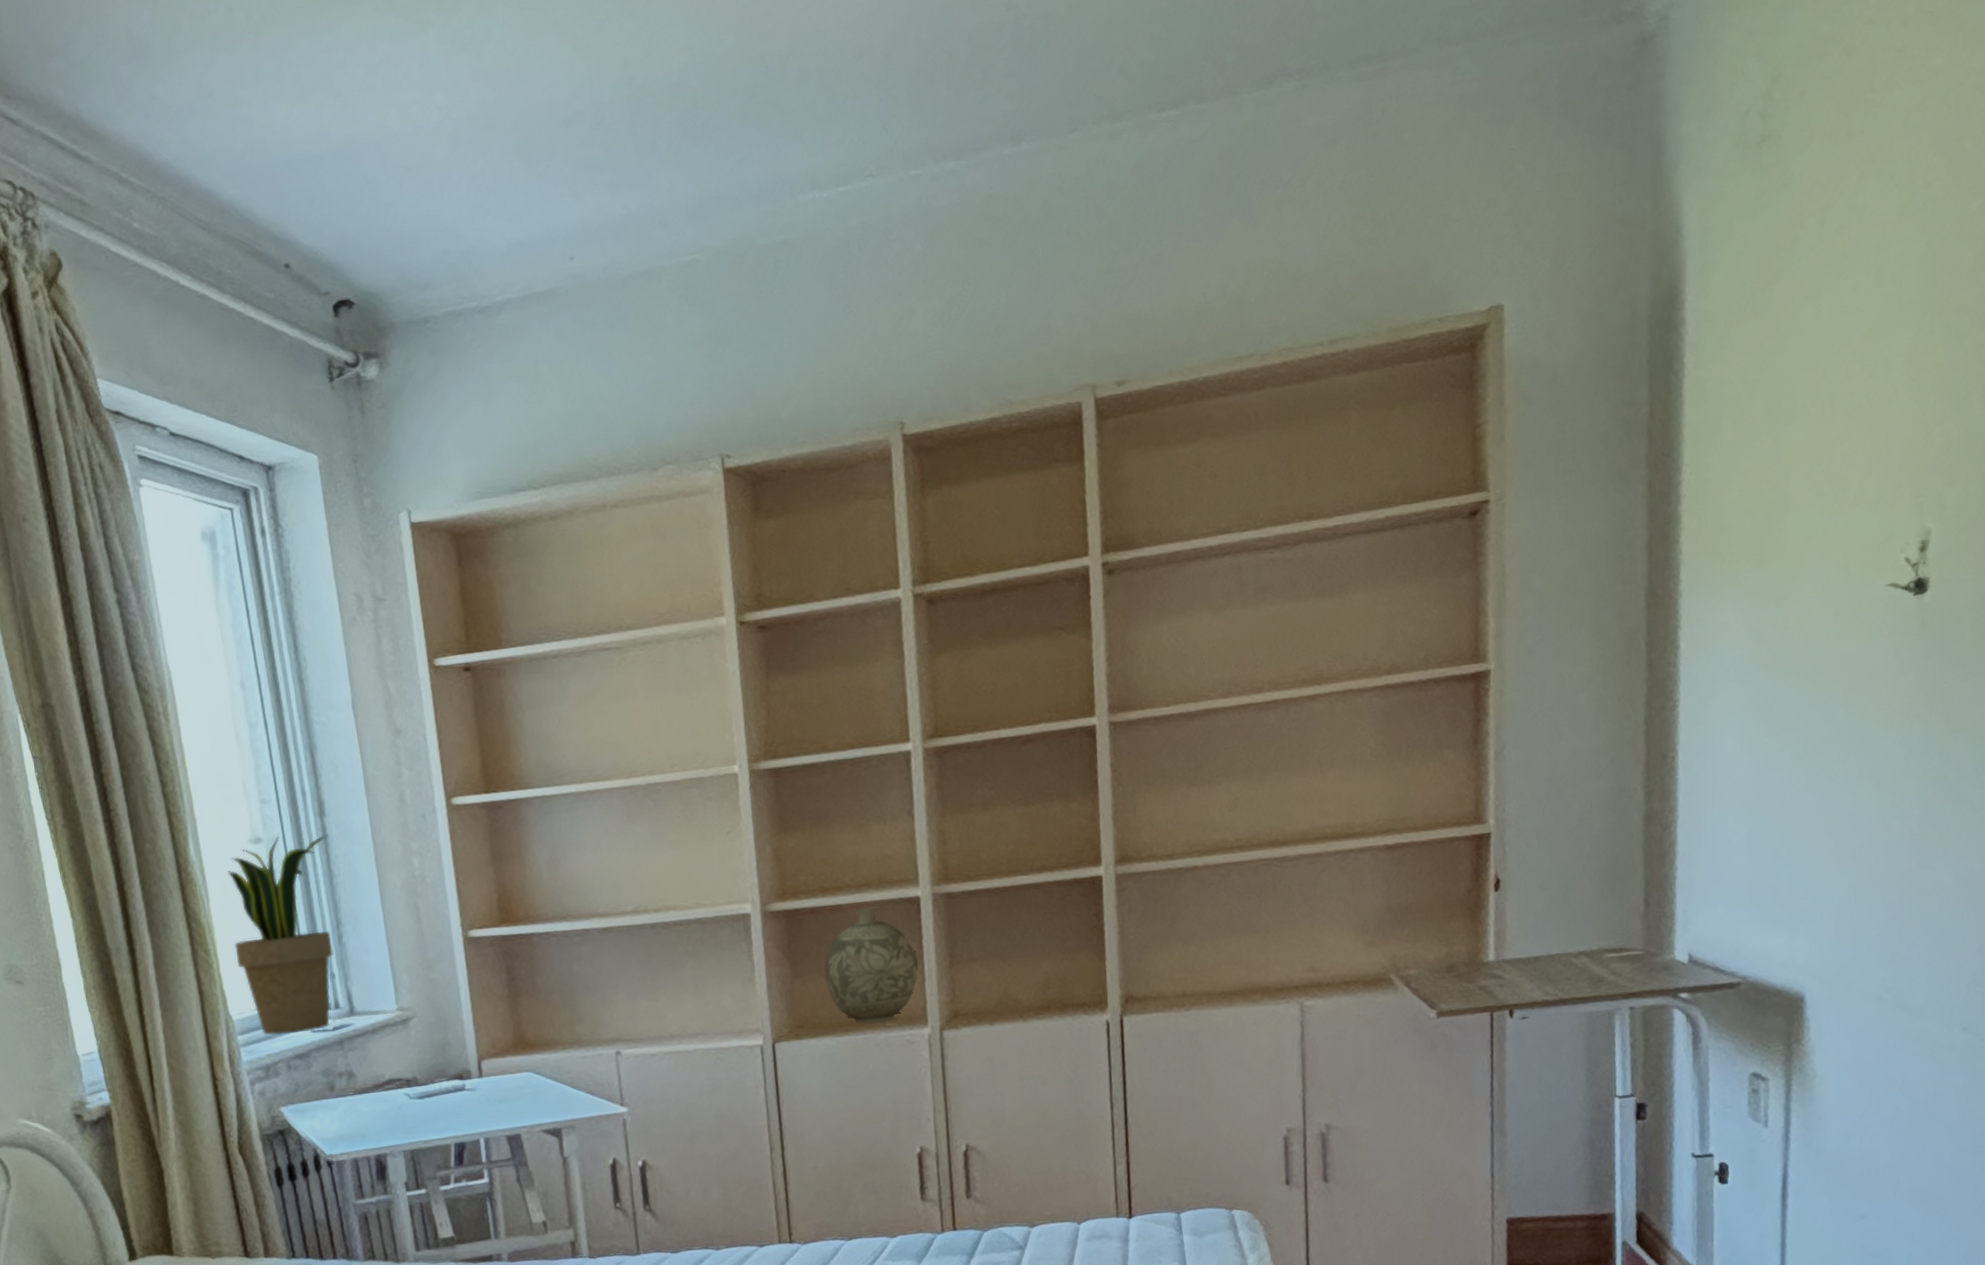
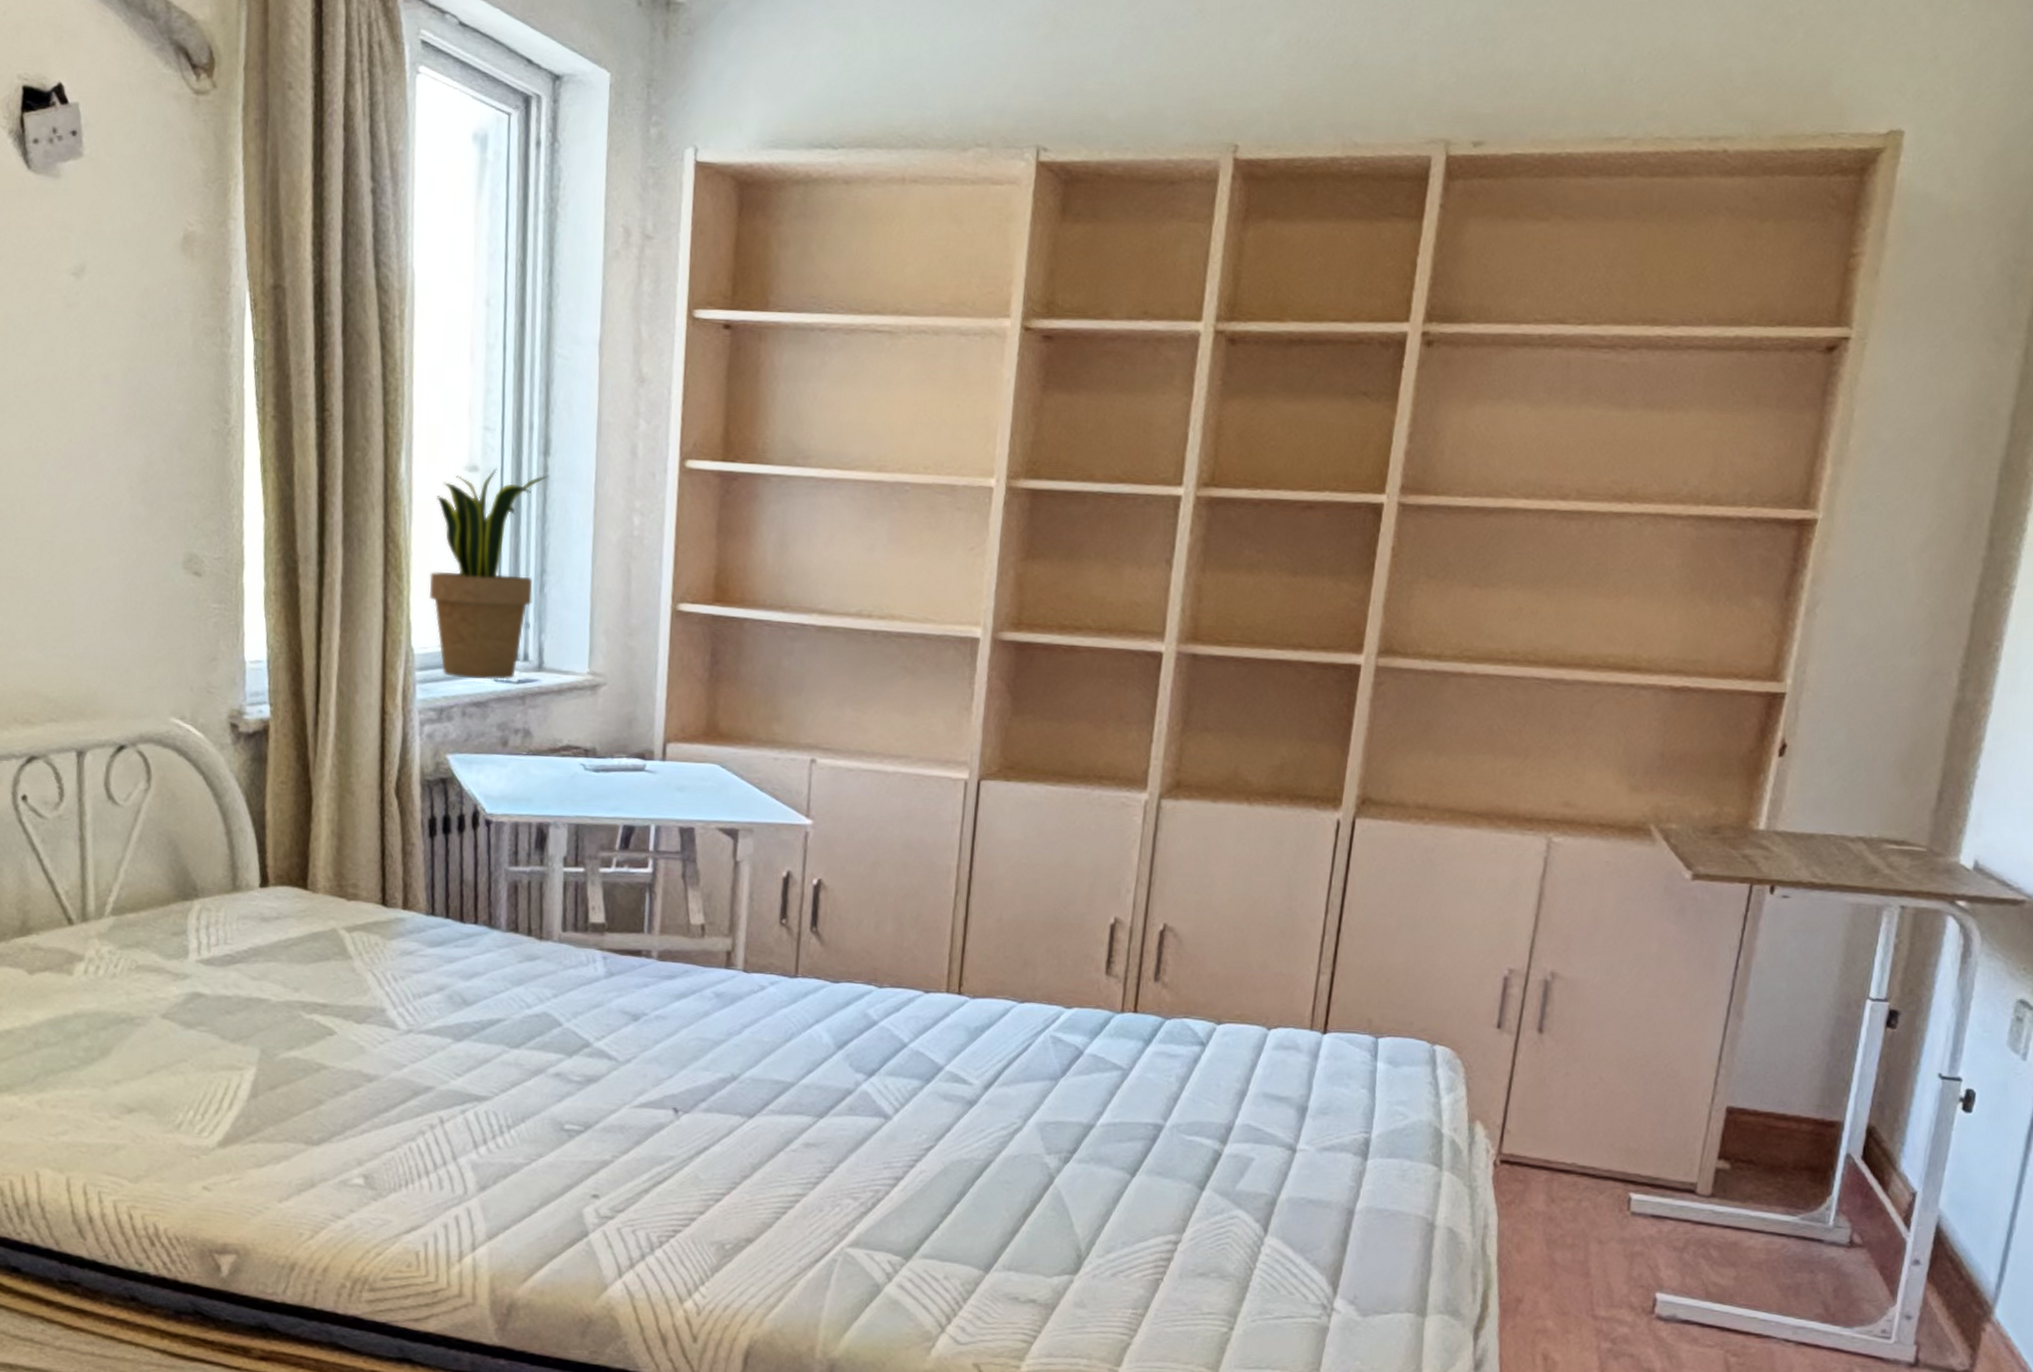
decorative vase: present [824,907,918,1025] -> none [1047,653,1148,780]

